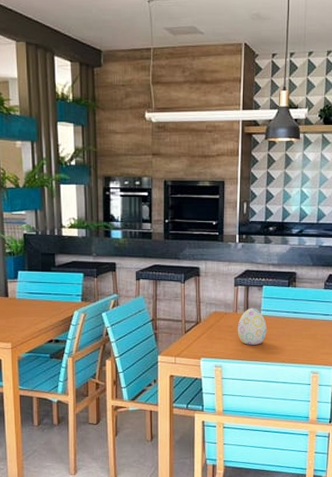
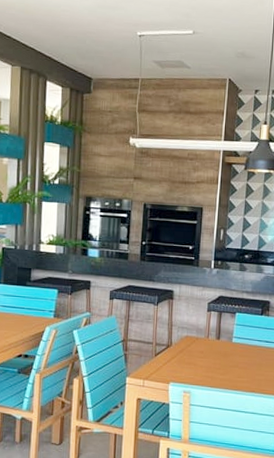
decorative egg: present [237,307,267,345] -> none [208,334,238,372]

